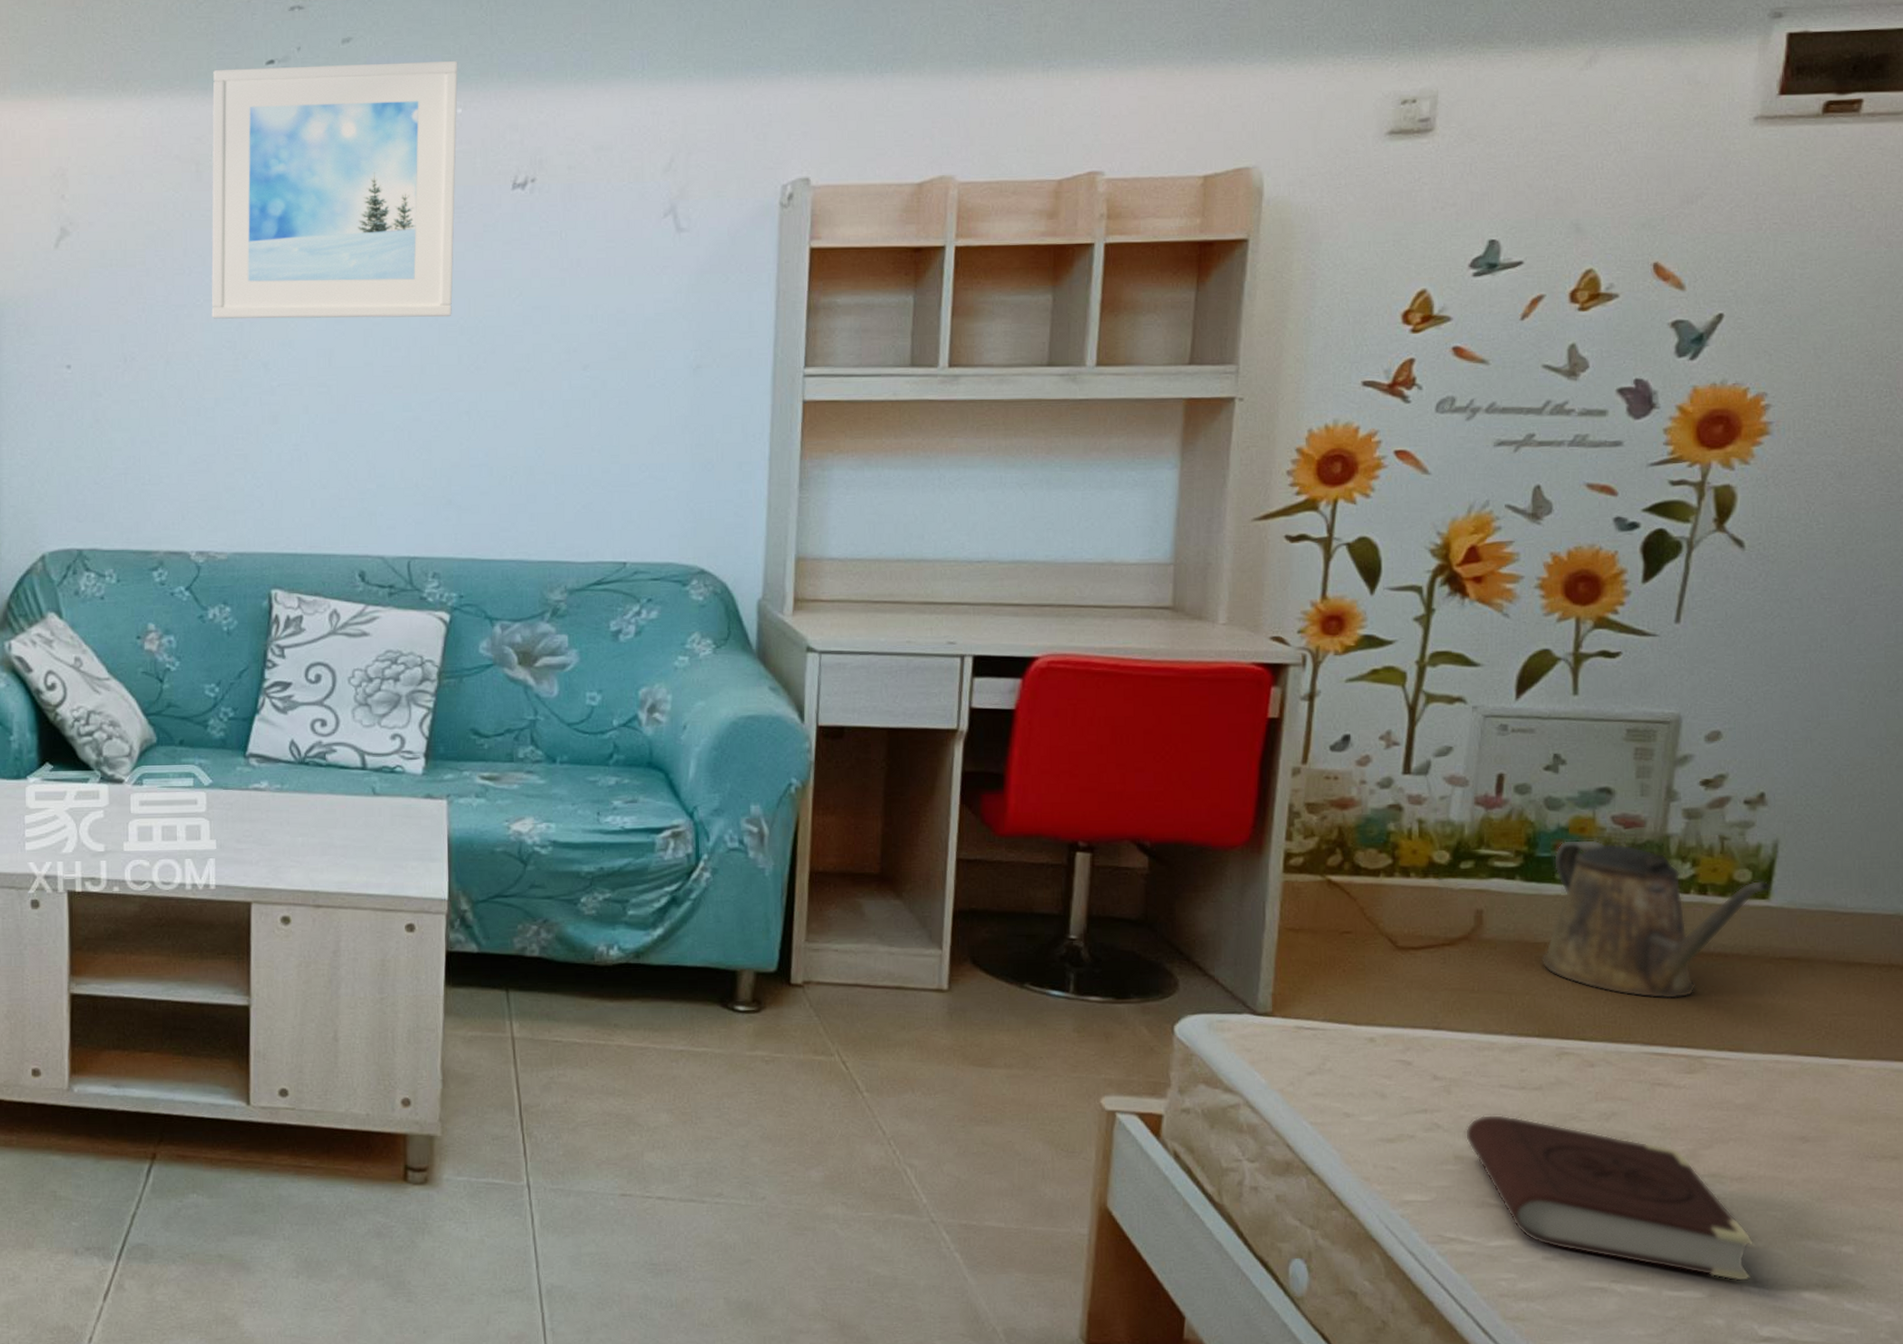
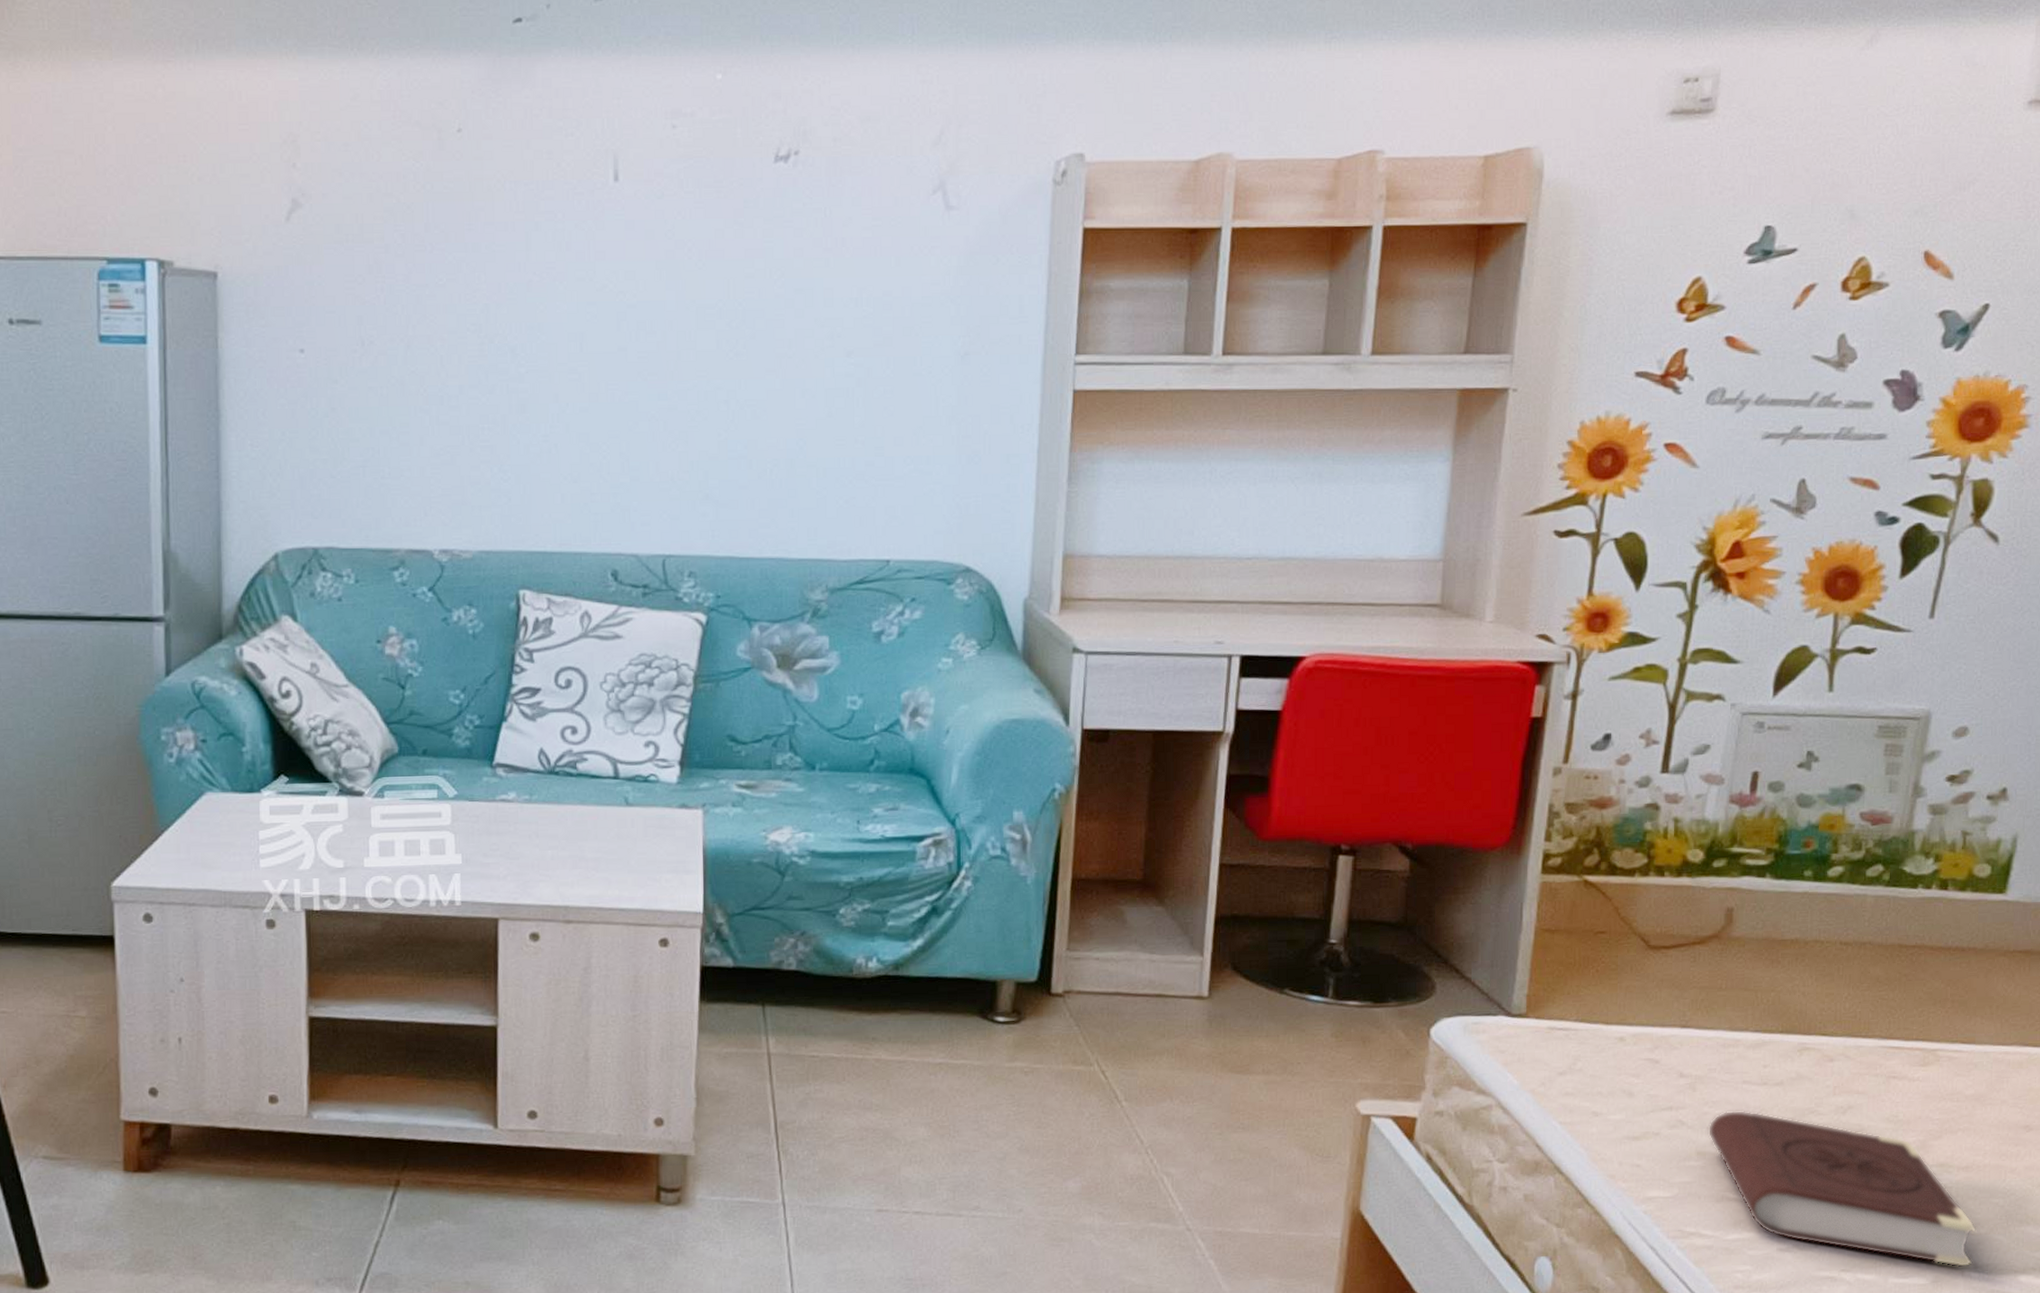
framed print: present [211,60,458,319] -> none [455,21,718,300]
watering can: present [1540,839,1772,999] -> none [1786,836,2009,993]

